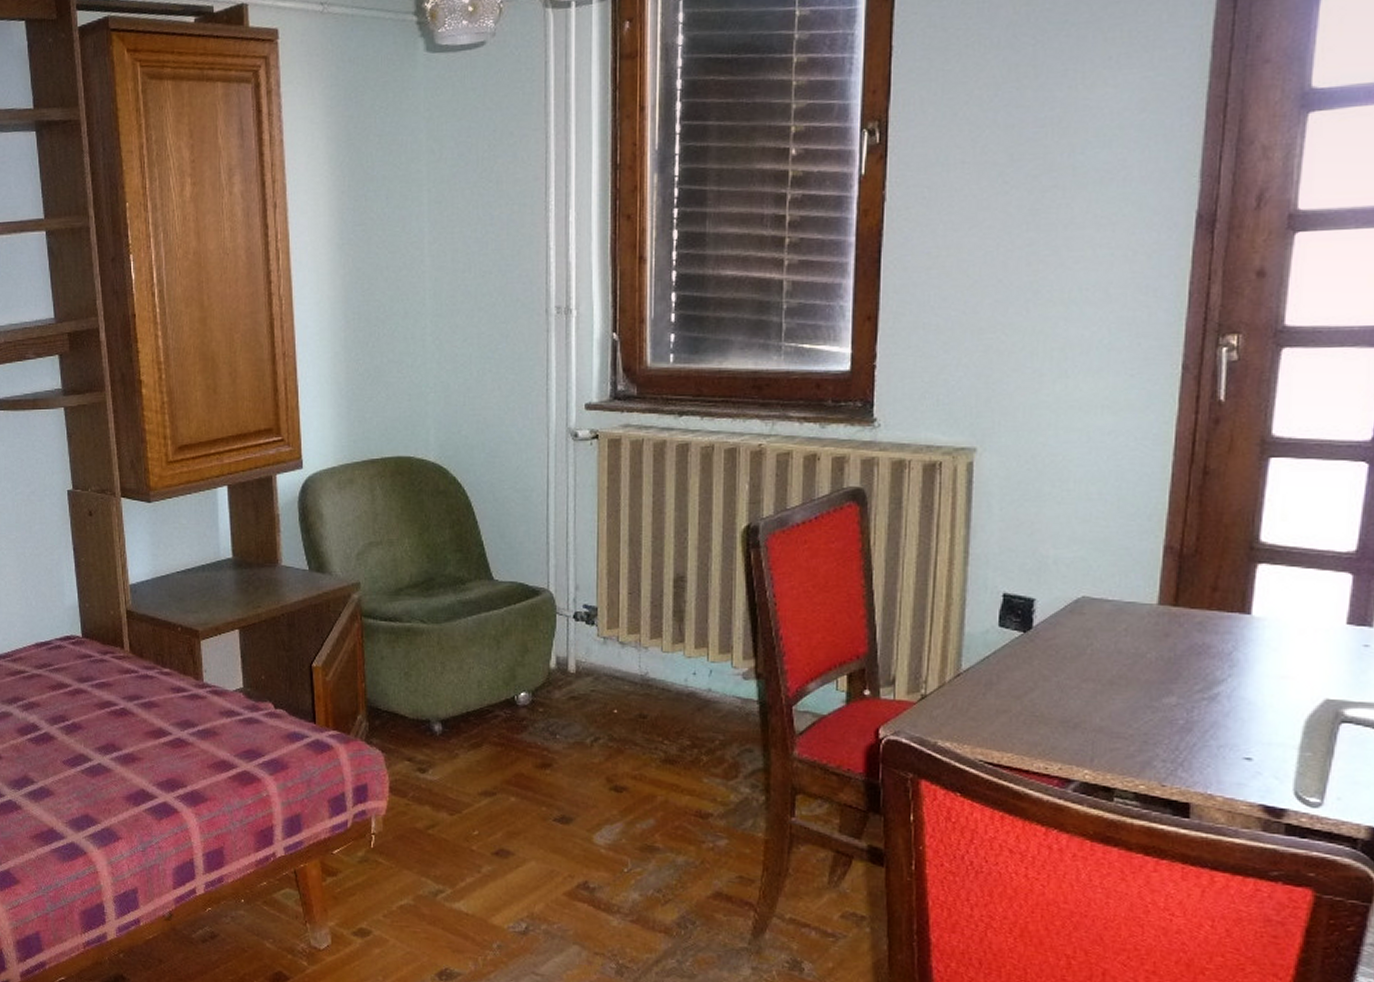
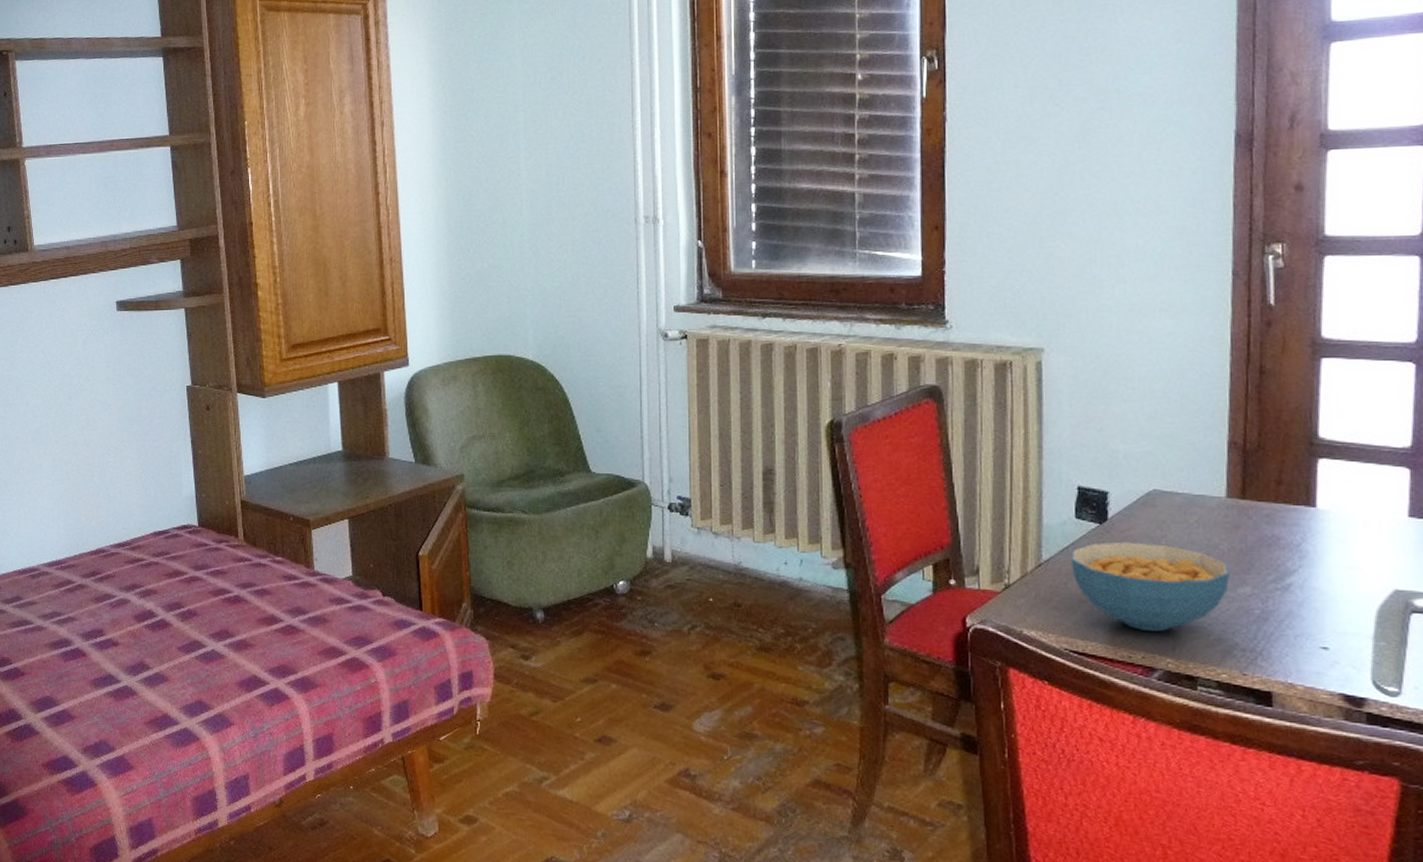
cereal bowl: none [992,650,1156,742] -> present [1071,541,1230,631]

